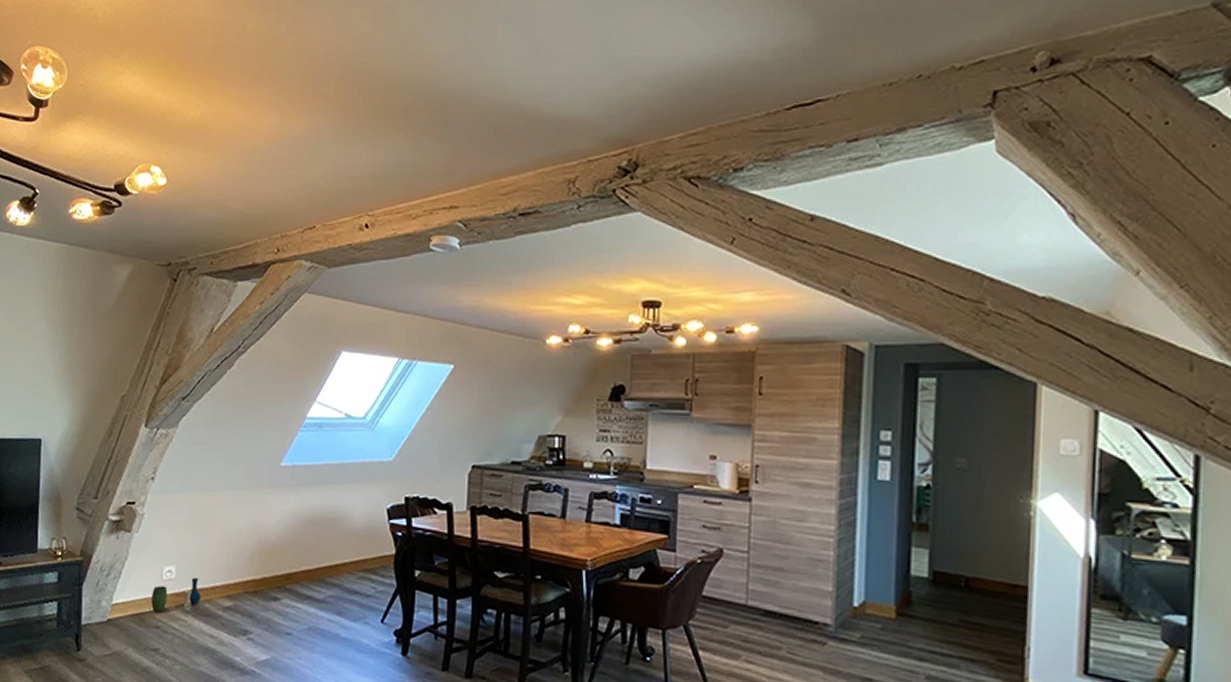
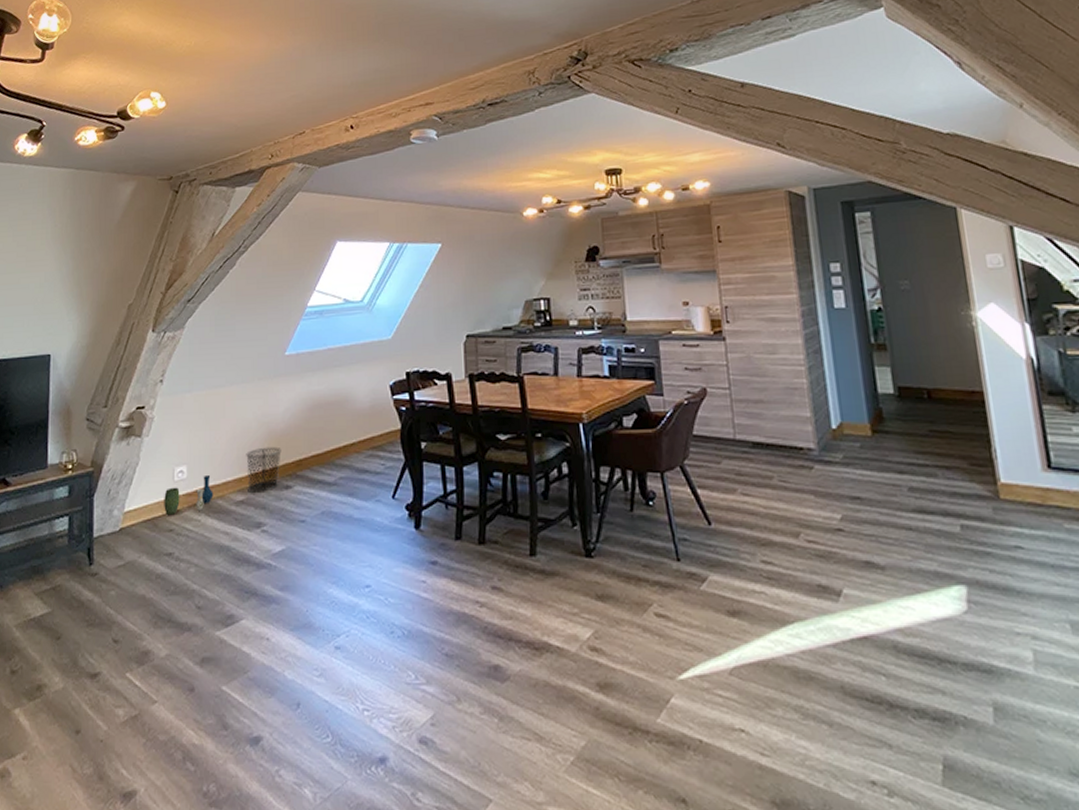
waste bin: none [235,556,272,602] -> present [246,446,281,494]

